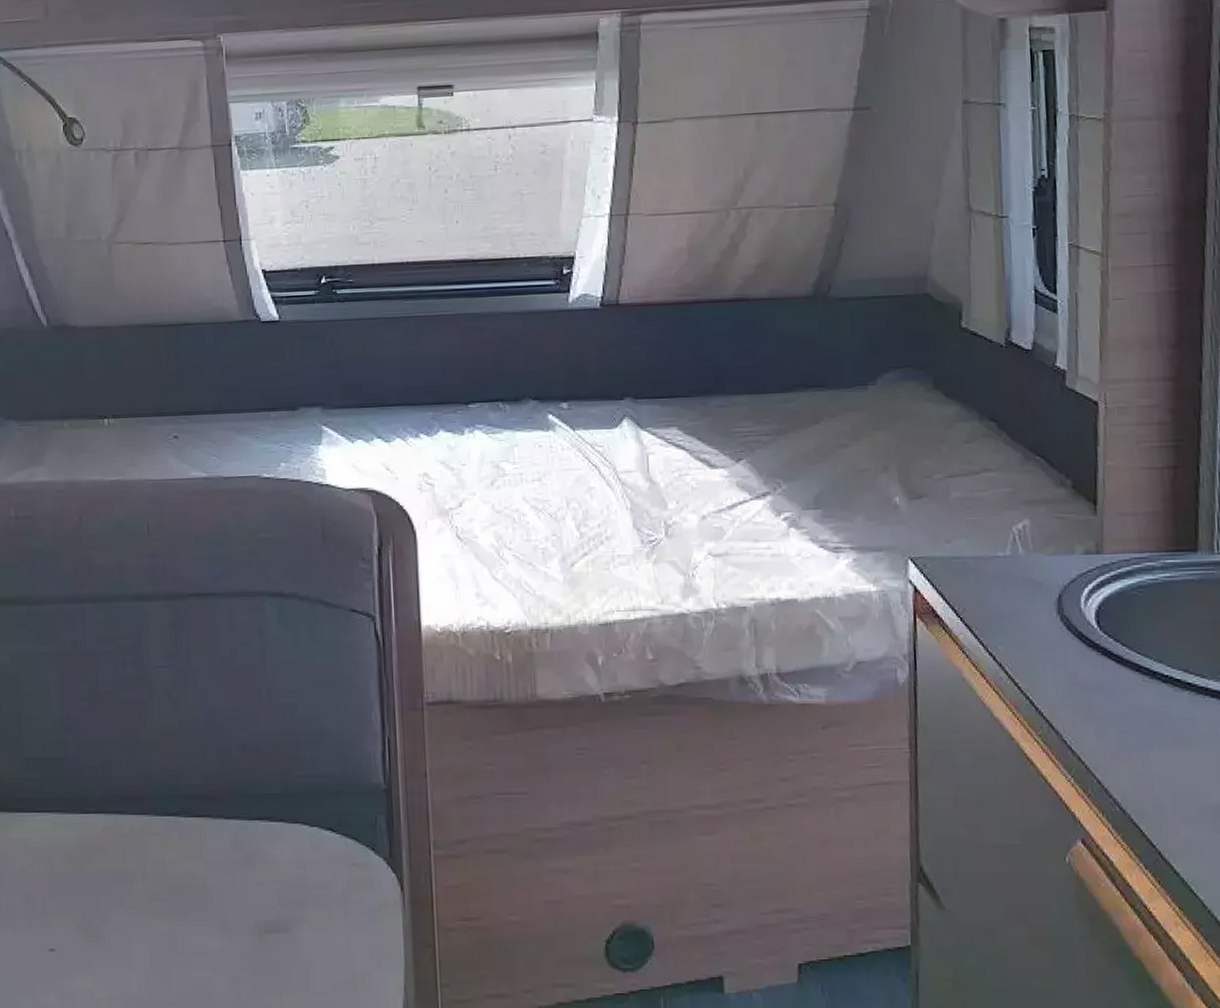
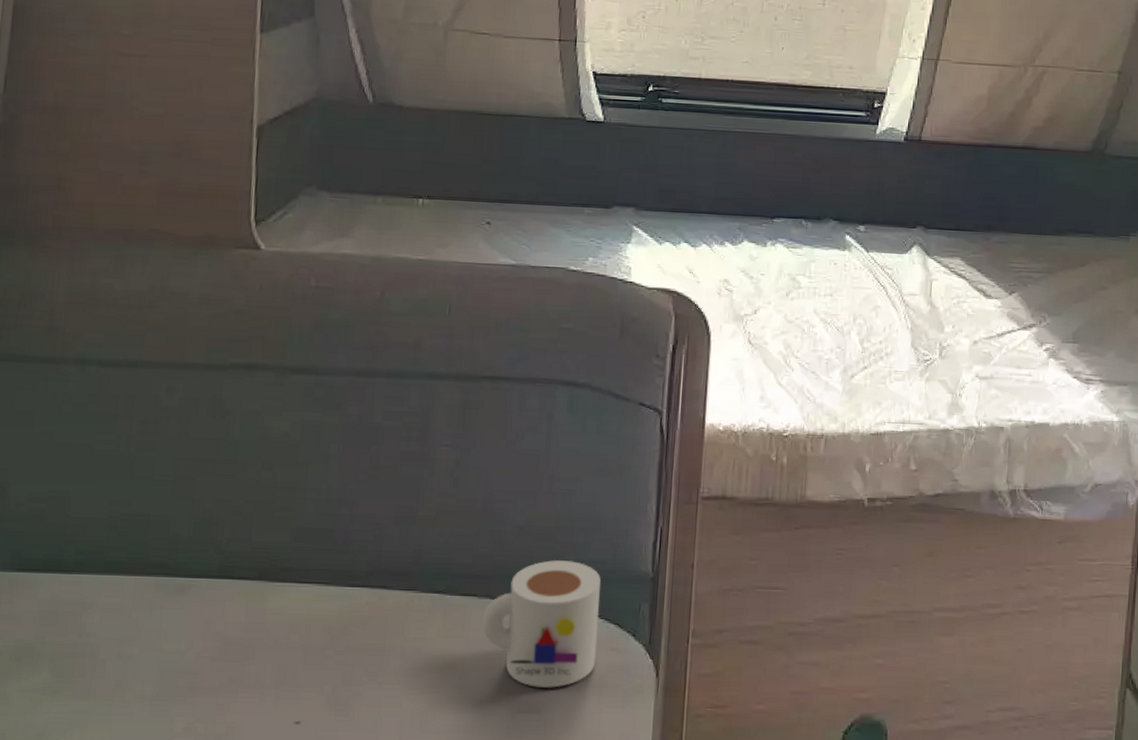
mug: none [218,776,338,907] -> present [481,560,601,688]

